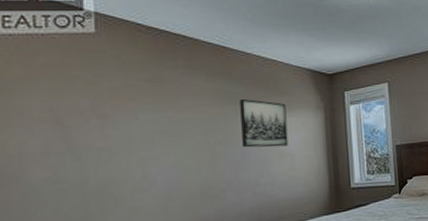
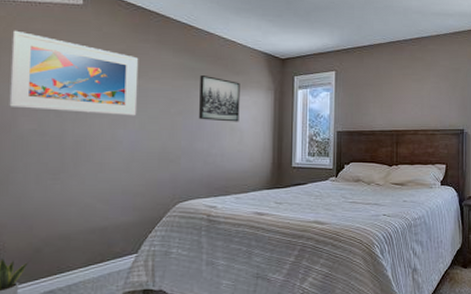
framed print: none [11,67,169,155] -> present [9,30,139,116]

